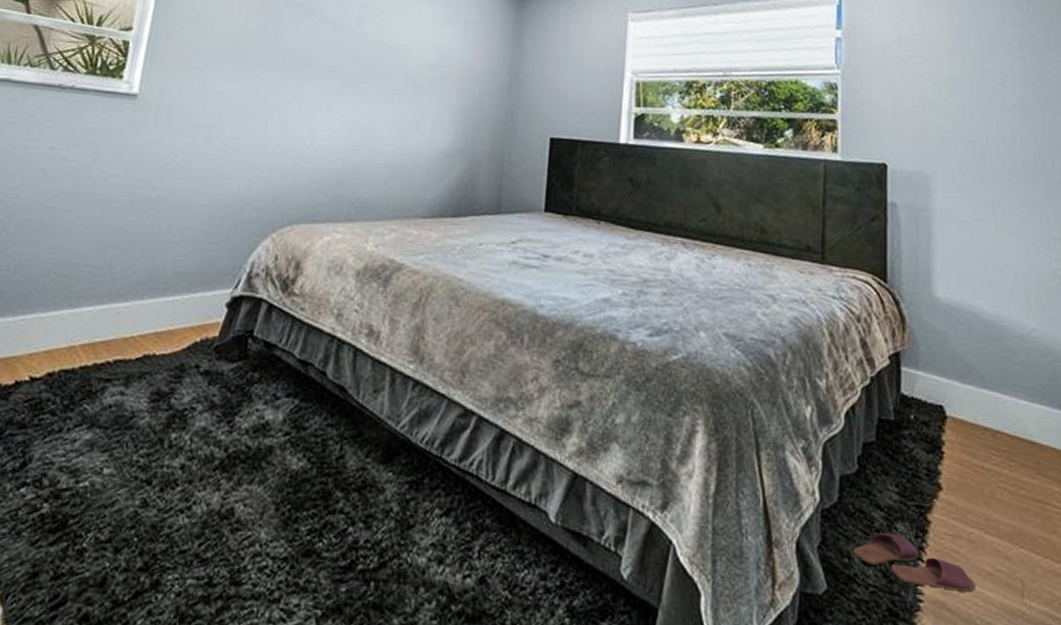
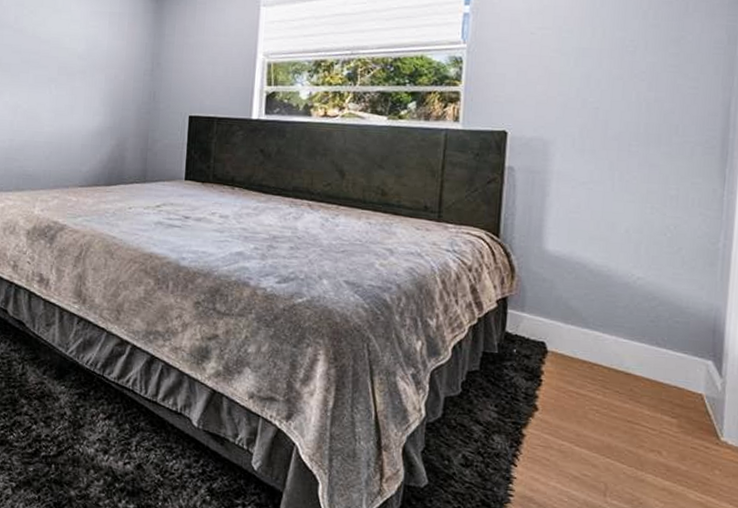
slippers: present [853,532,975,592] -> none [453,442,562,491]

